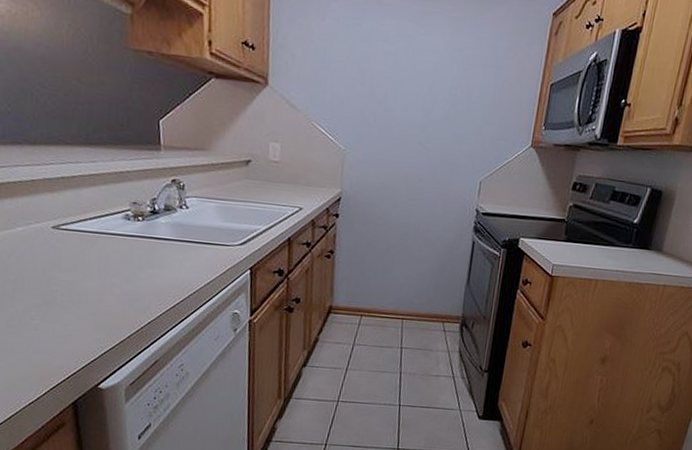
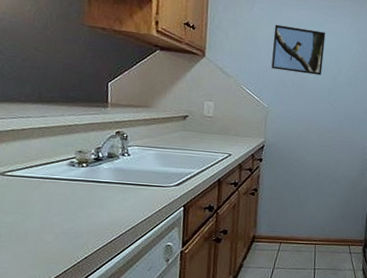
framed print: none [348,39,418,108] -> present [271,24,326,76]

